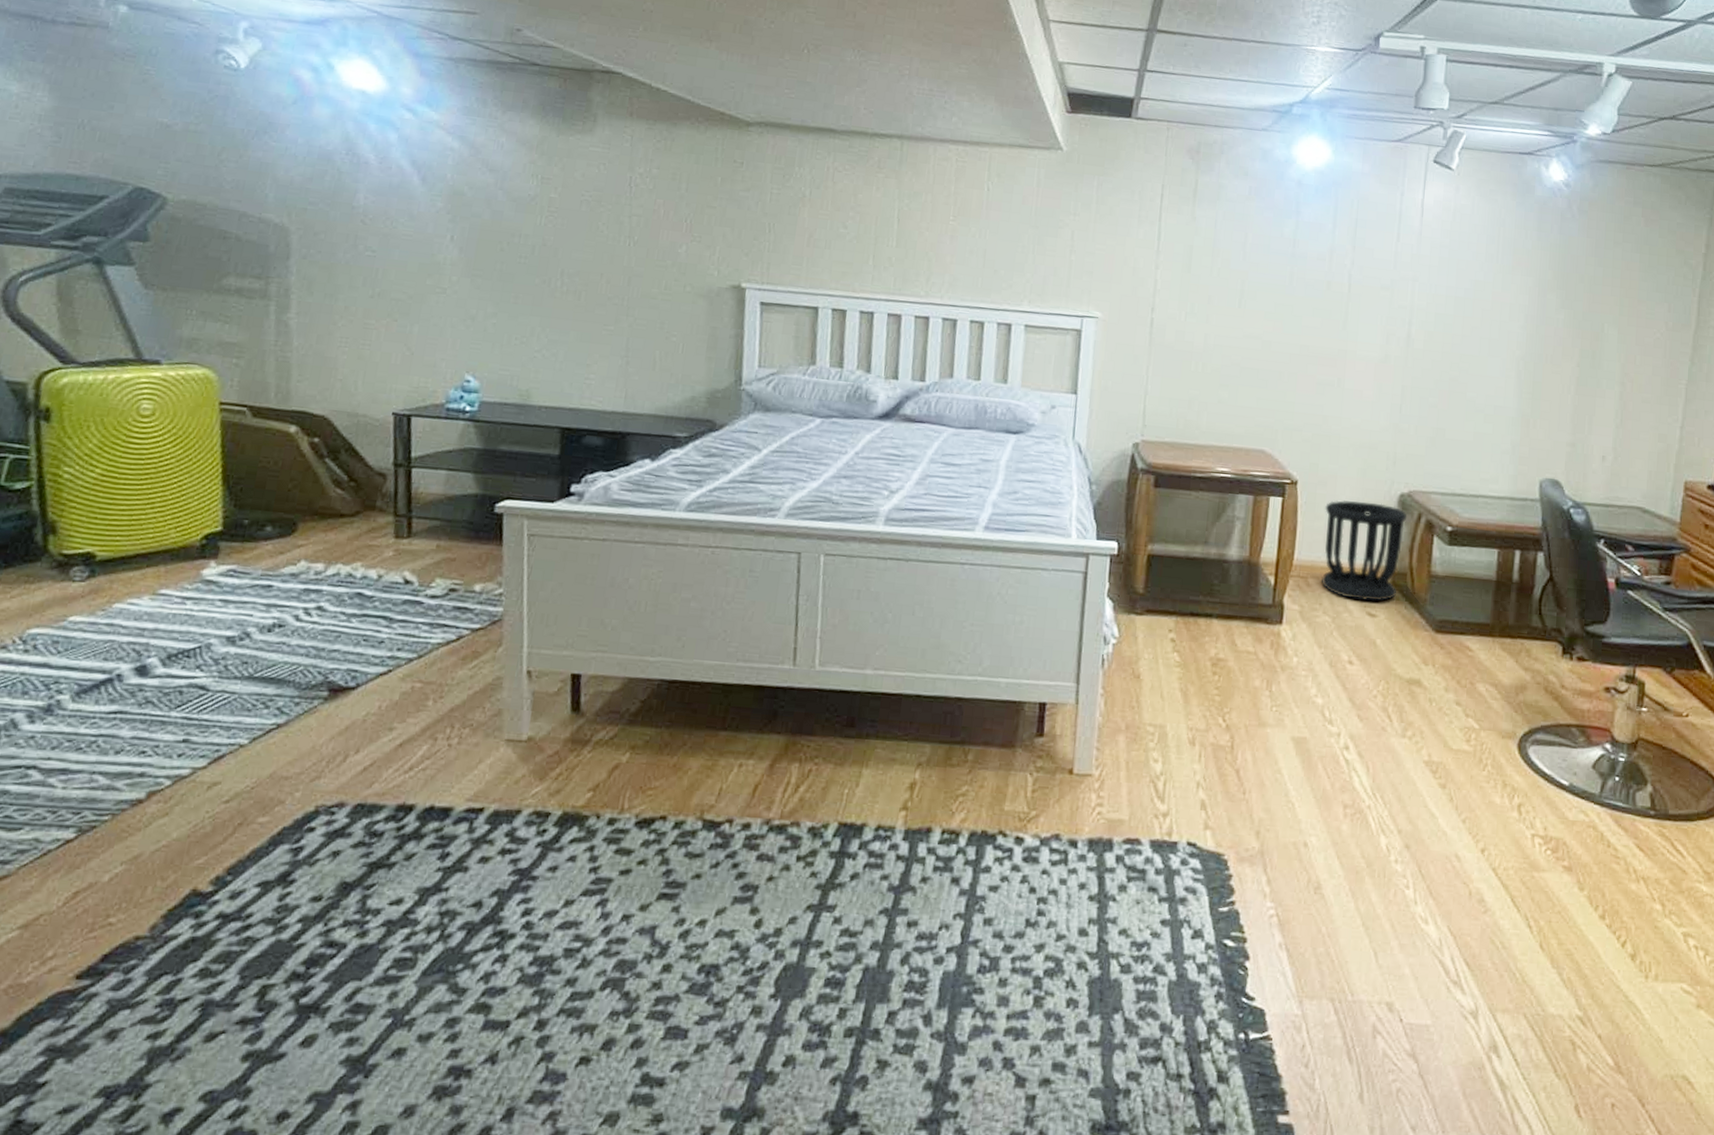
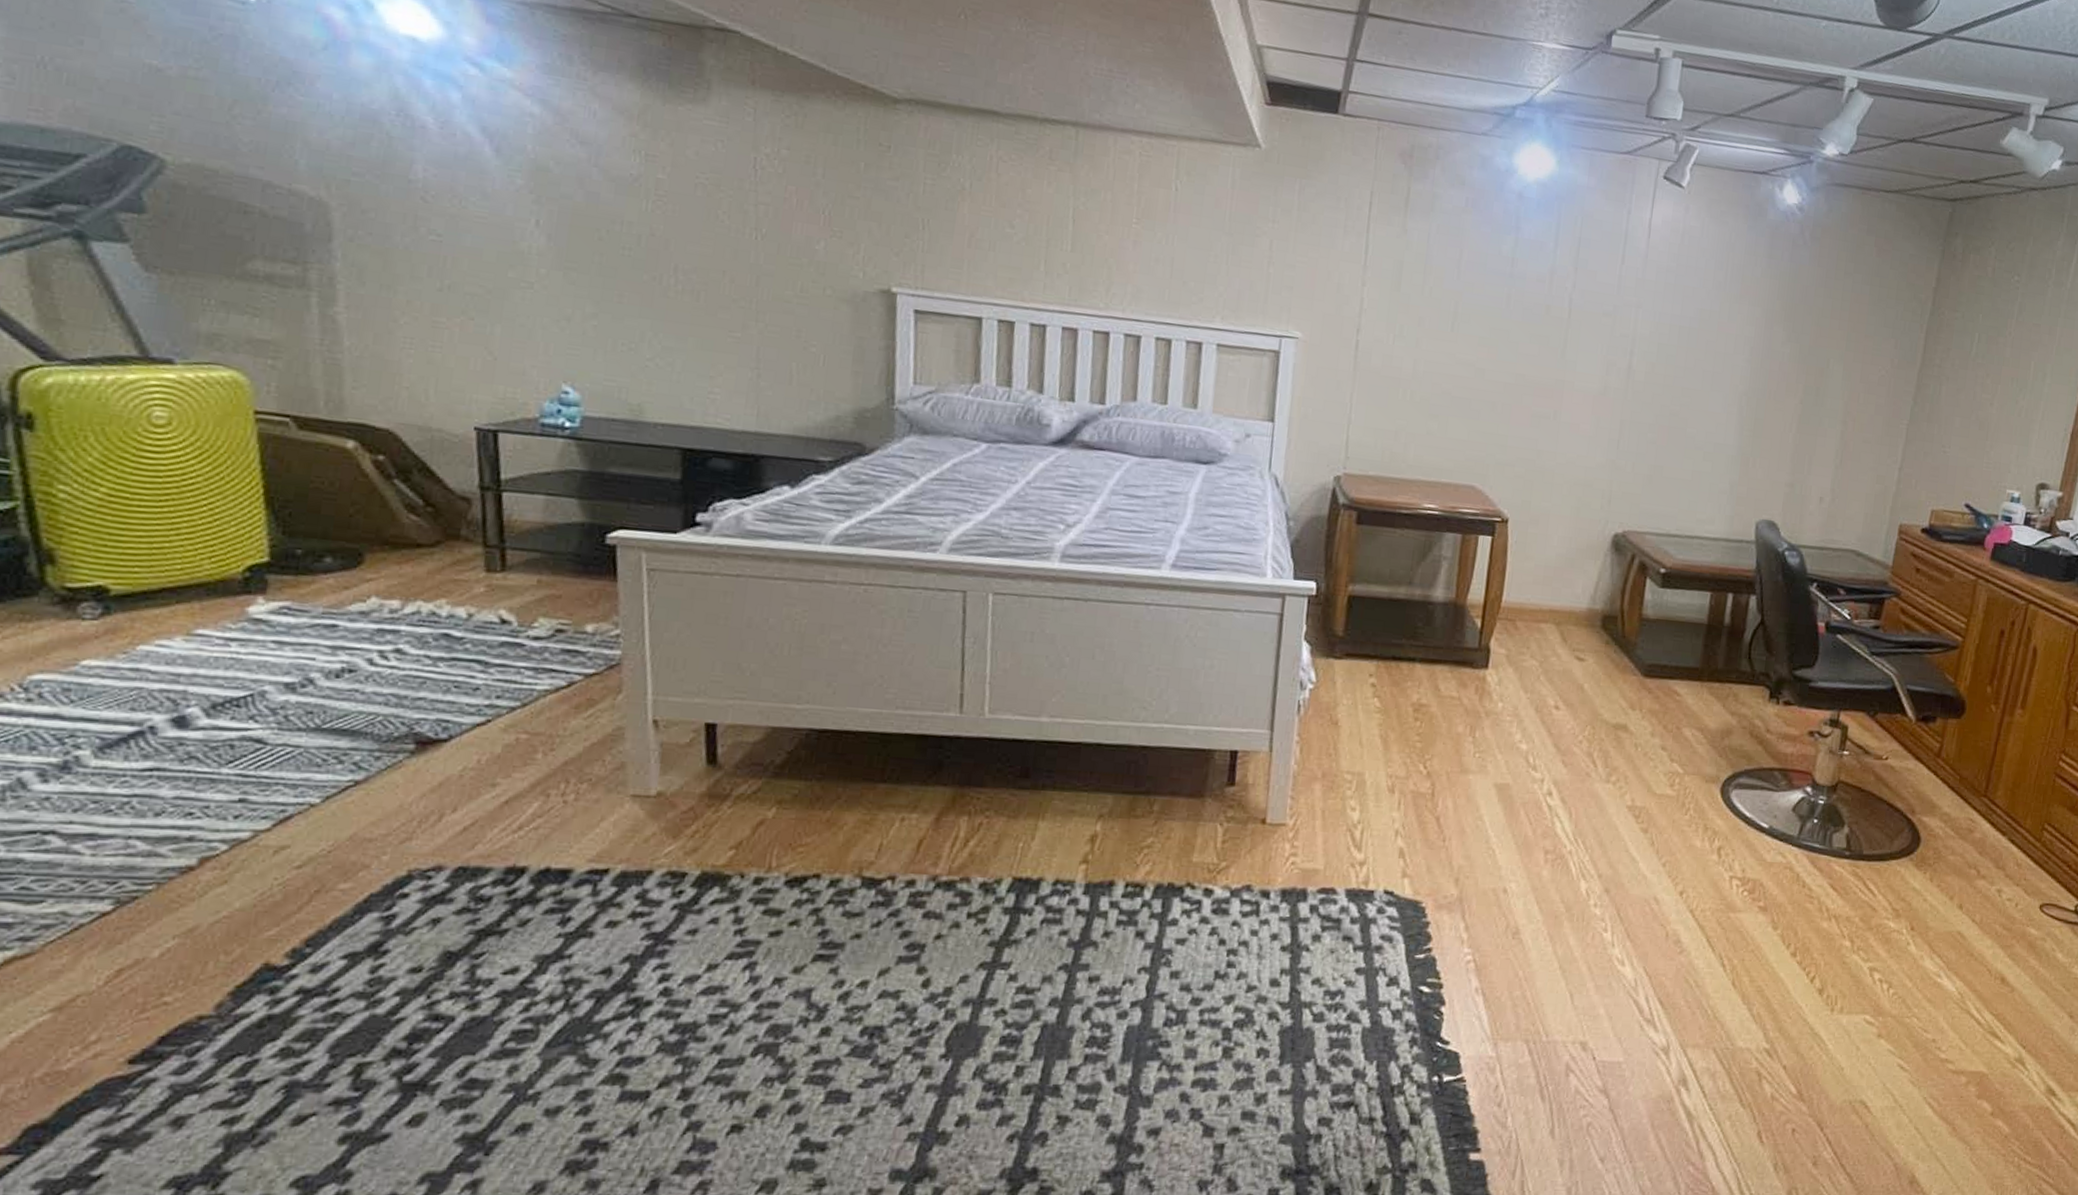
wastebasket: present [1322,500,1408,602] -> none [1530,540,1621,645]

